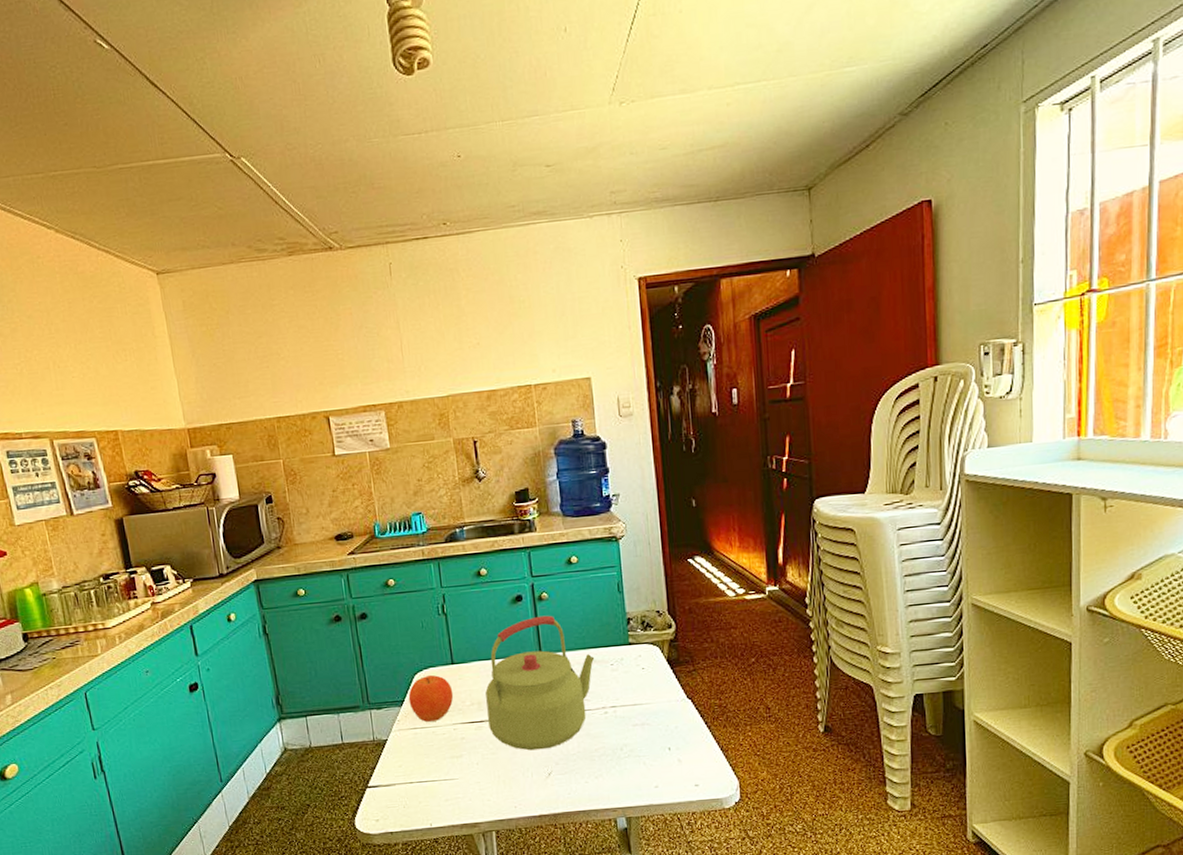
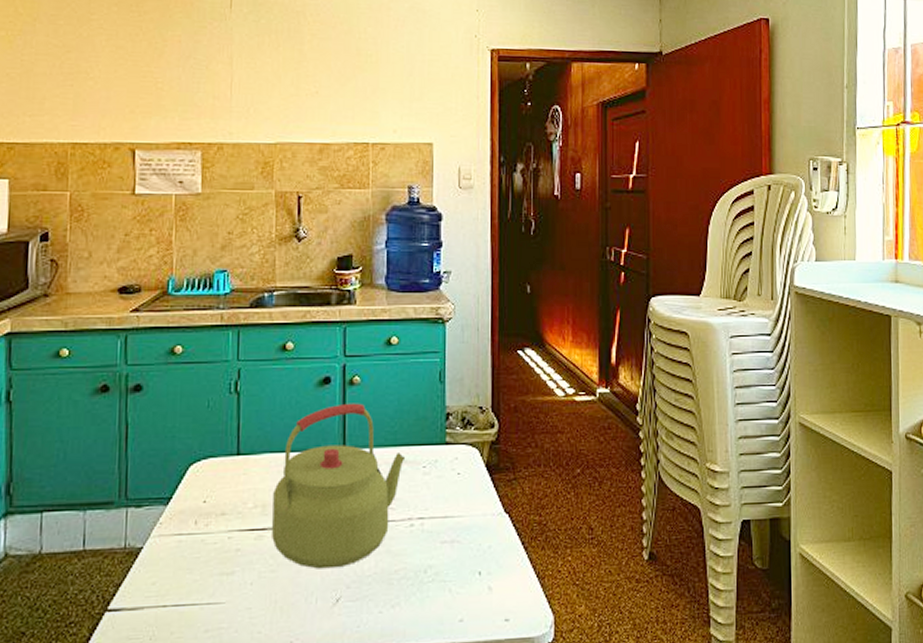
fruit: present [408,674,454,722] -> none [177,466,234,527]

